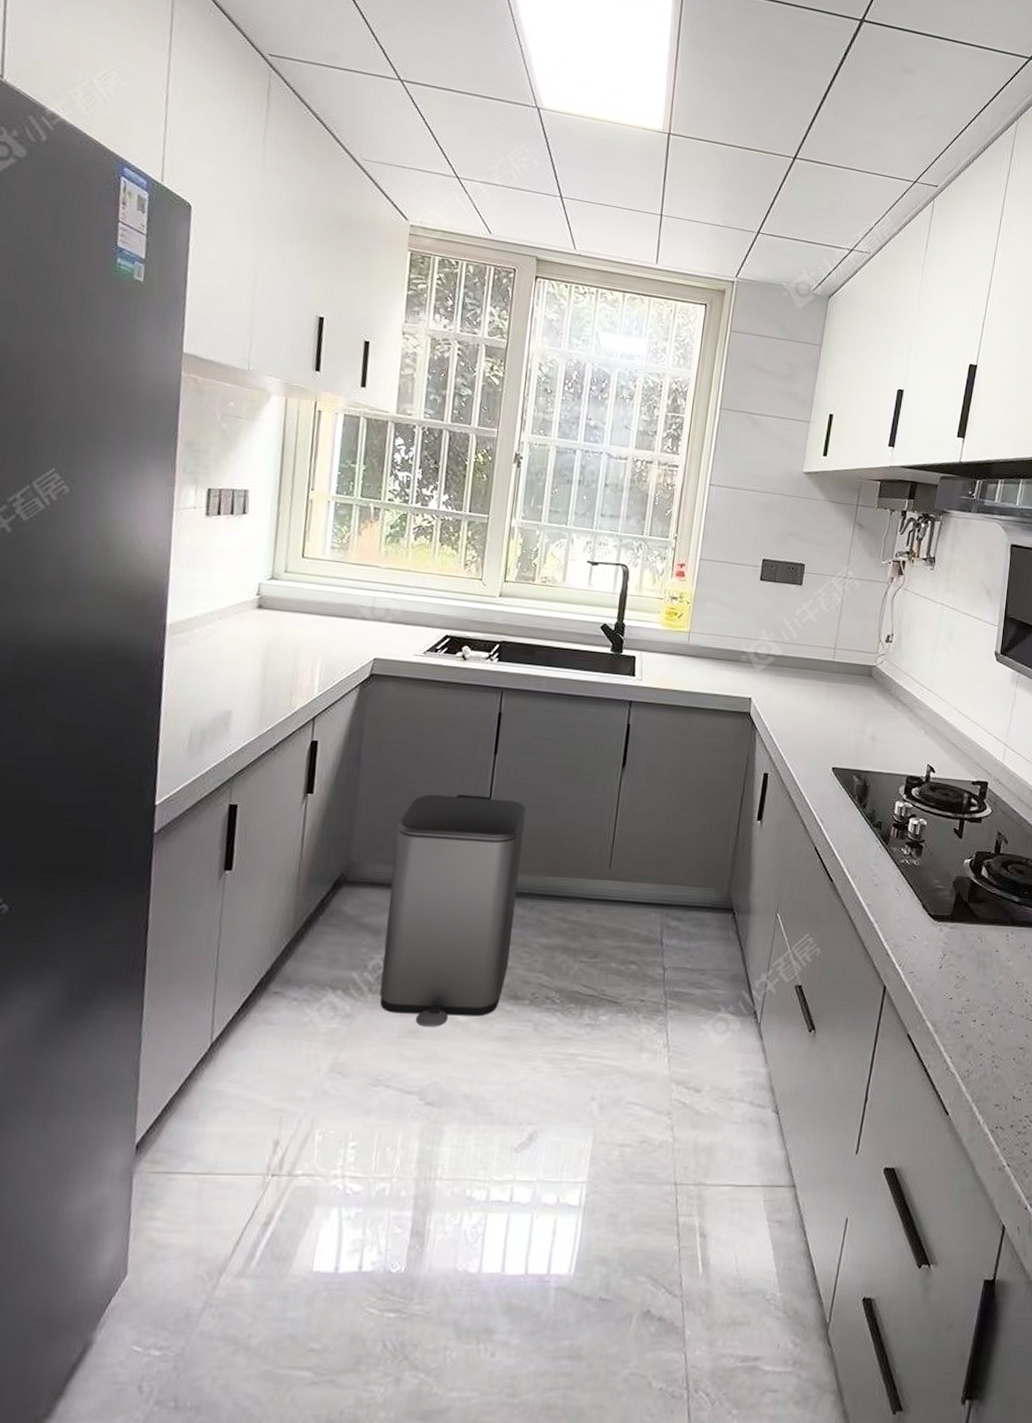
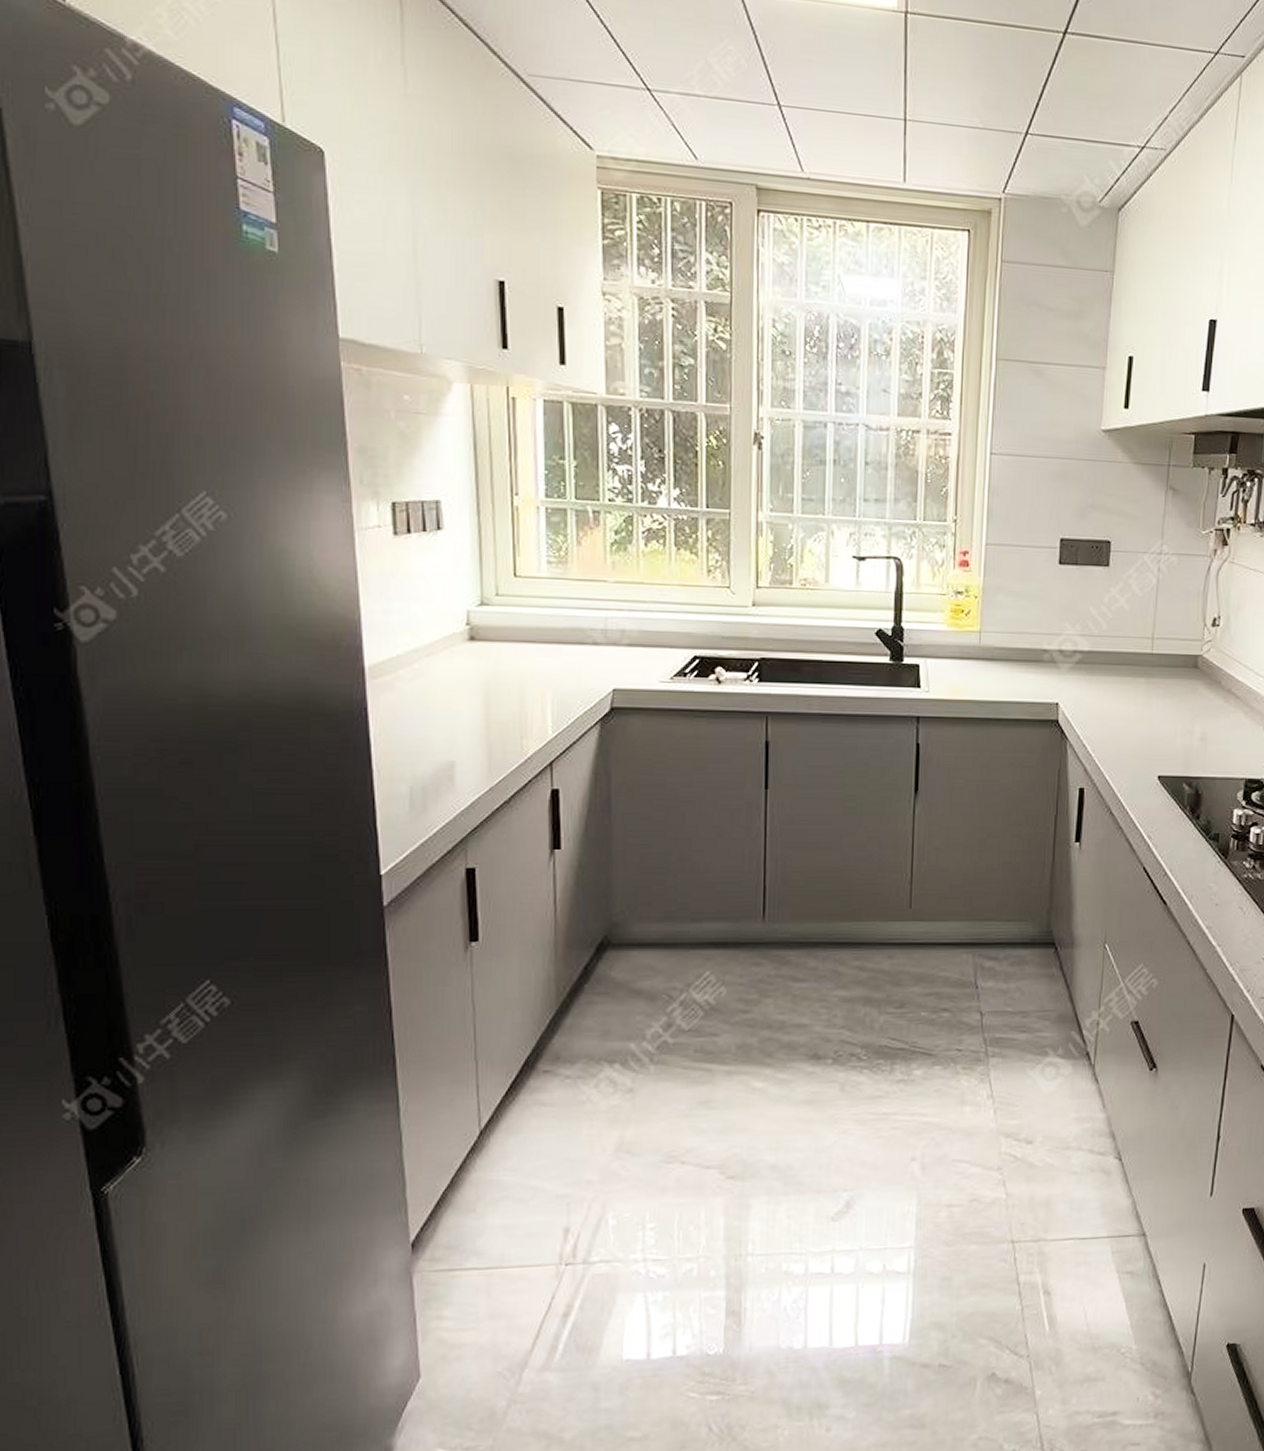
pedal bin: present [380,794,526,1027] -> none [661,837,808,1096]

